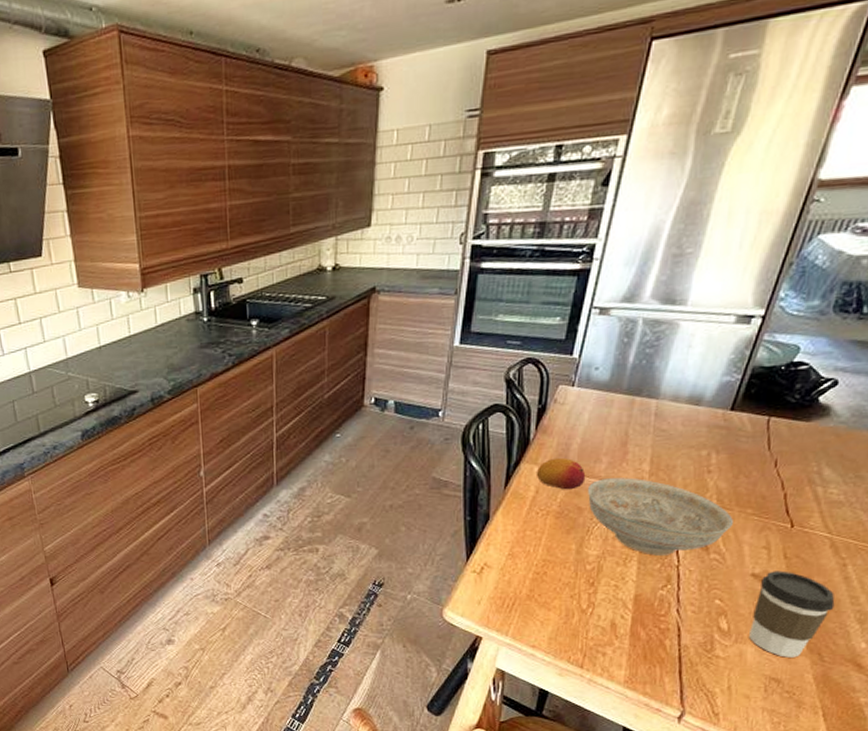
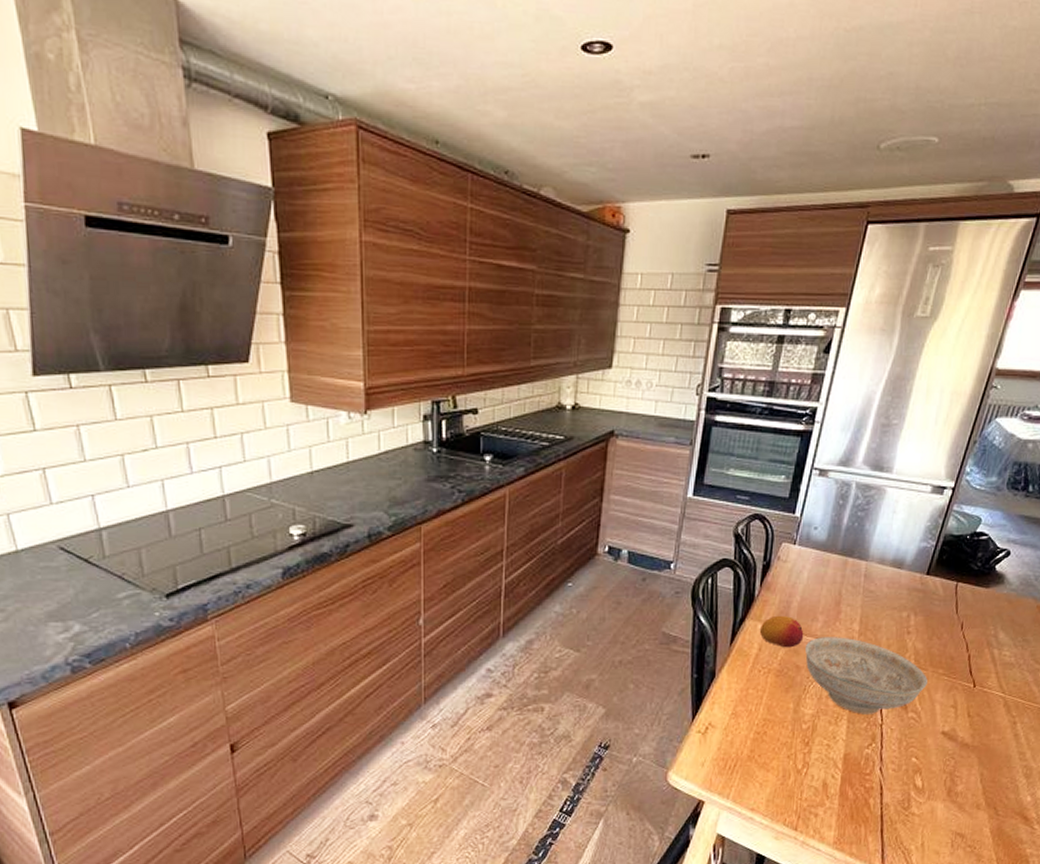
coffee cup: present [749,571,835,658] -> none [939,728,1007,813]

